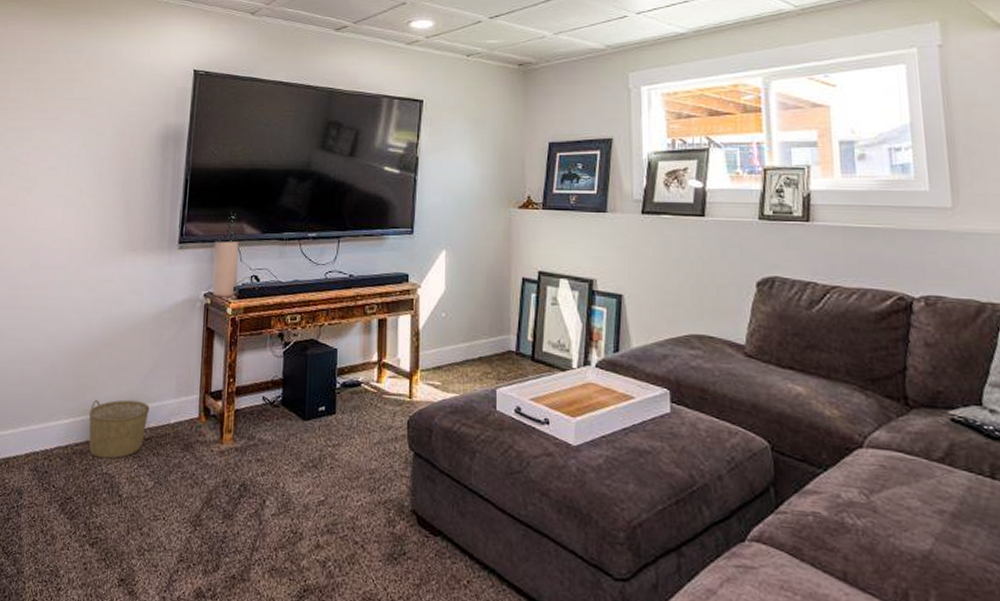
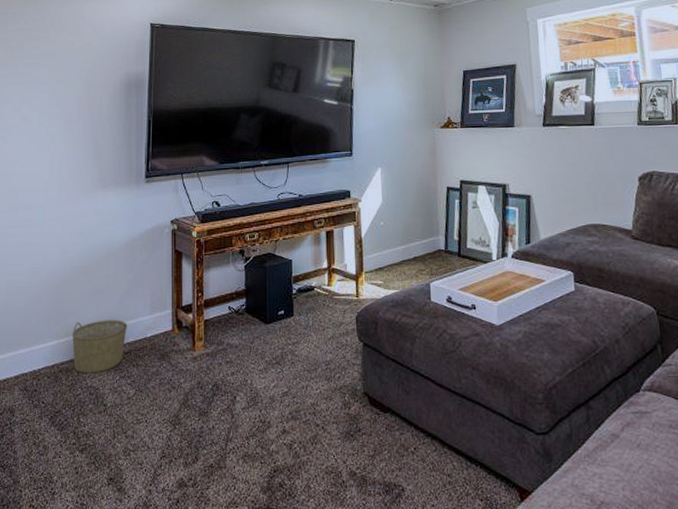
vase: present [212,211,239,298] -> none [178,146,201,223]

